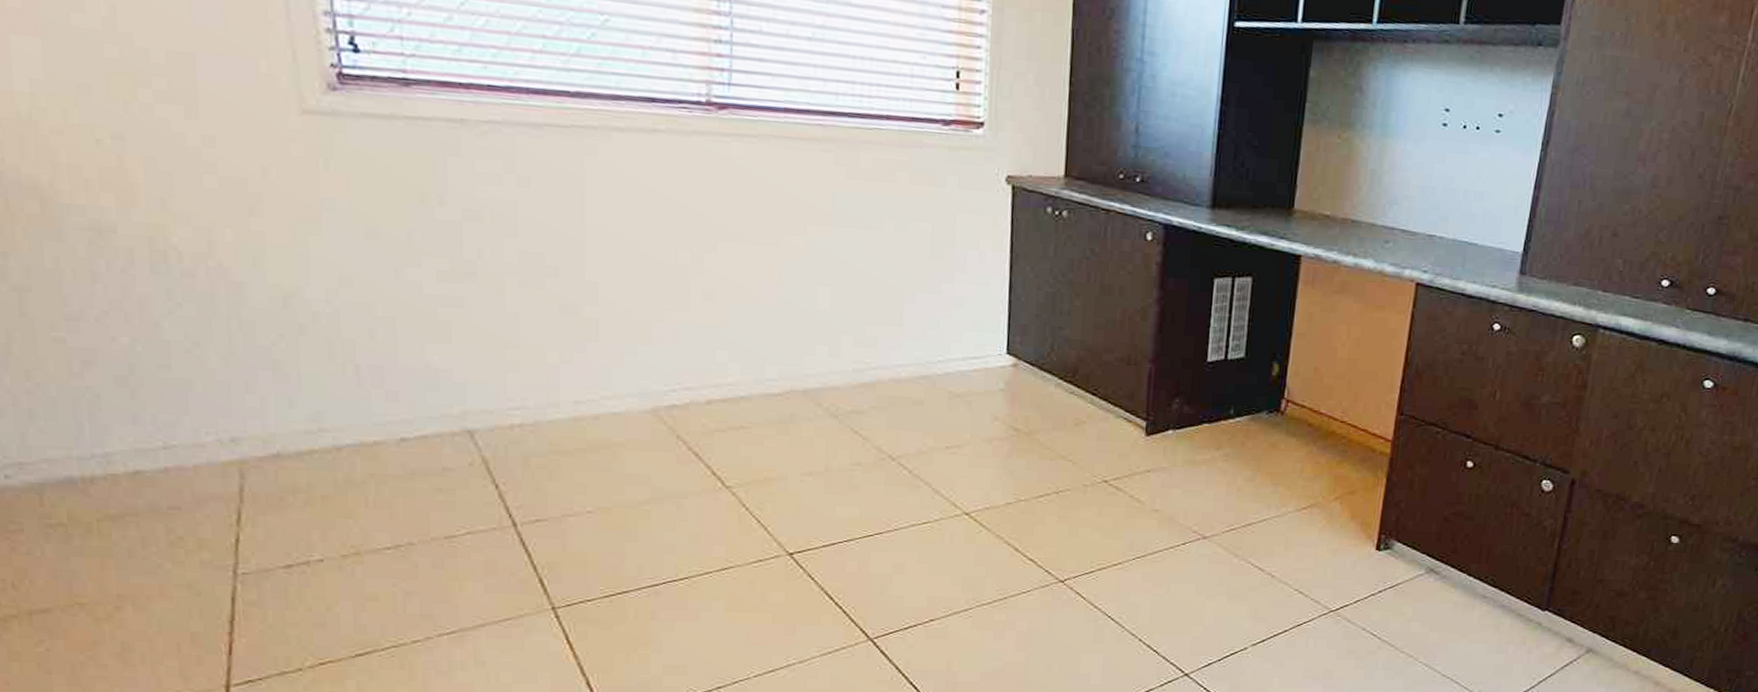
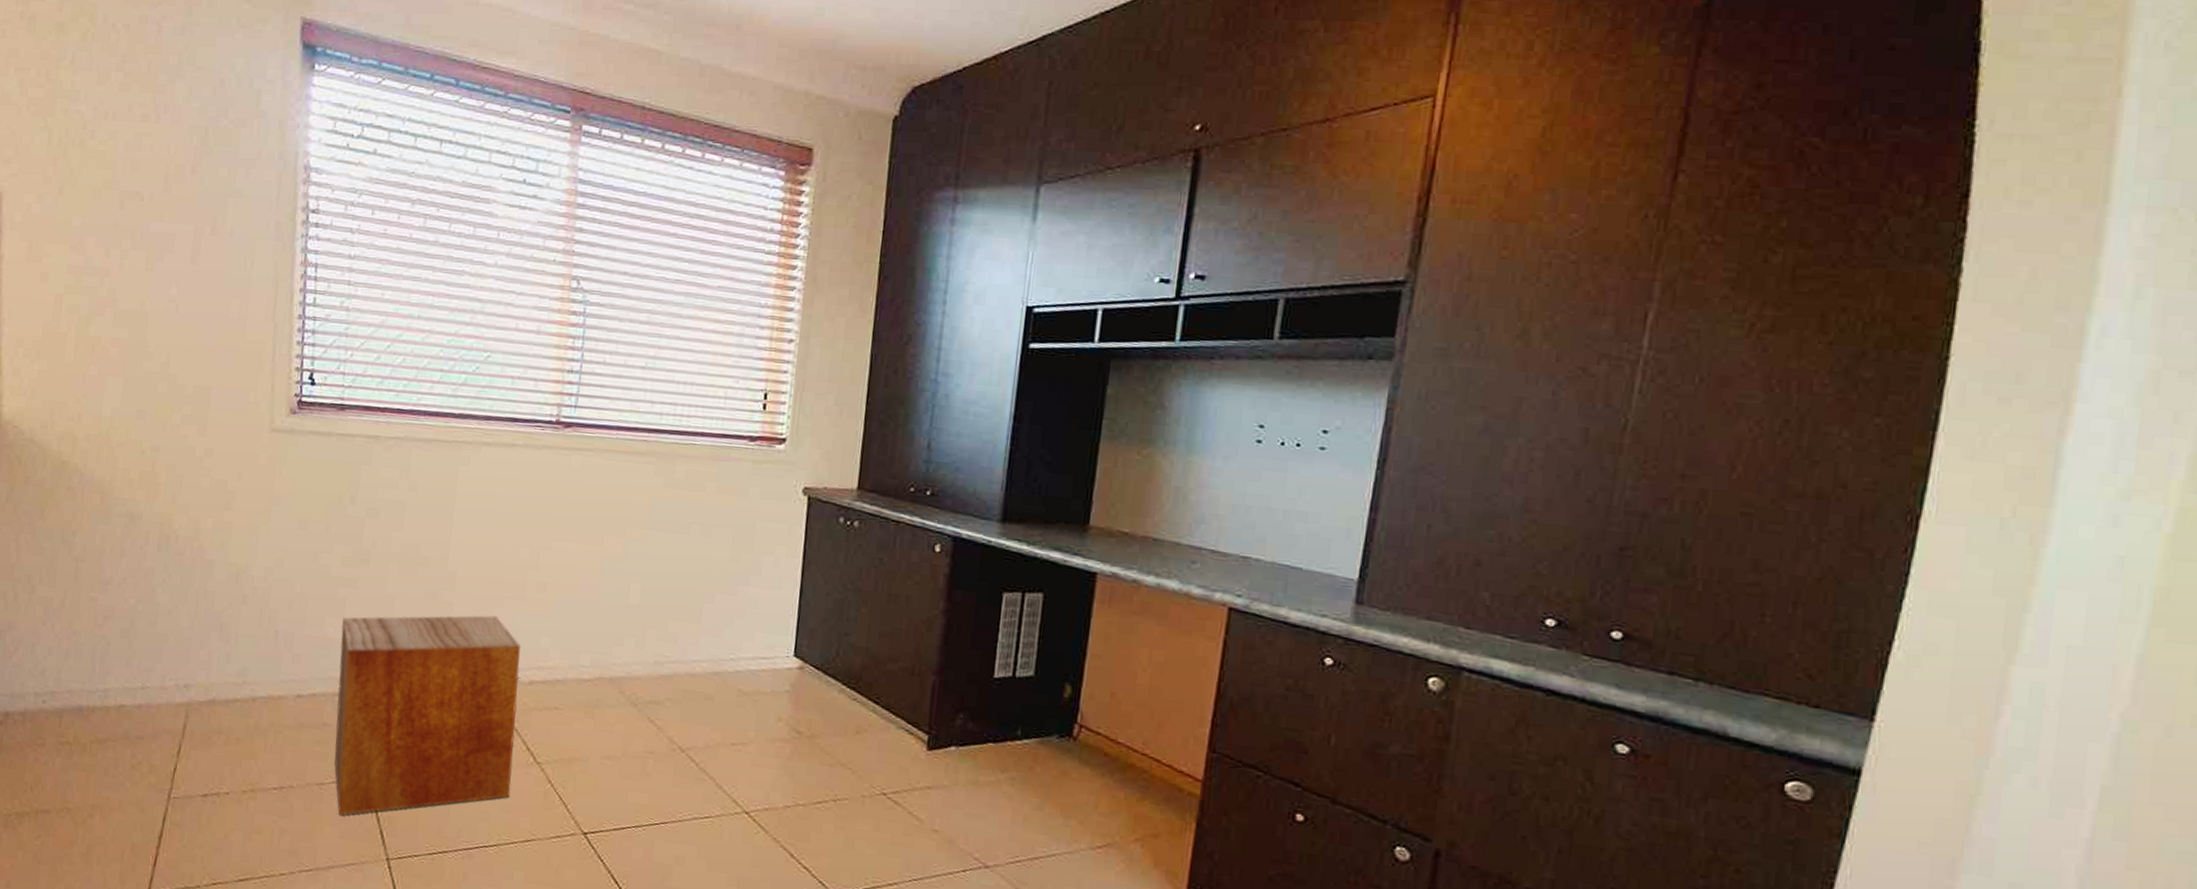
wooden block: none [450,330,698,568] -> present [333,615,521,815]

